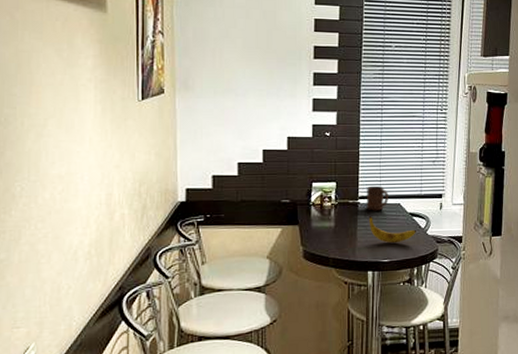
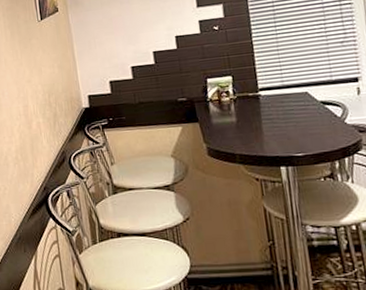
cup: present [366,185,389,211] -> none [266,75,294,103]
banana: present [368,216,416,244] -> none [273,108,332,136]

